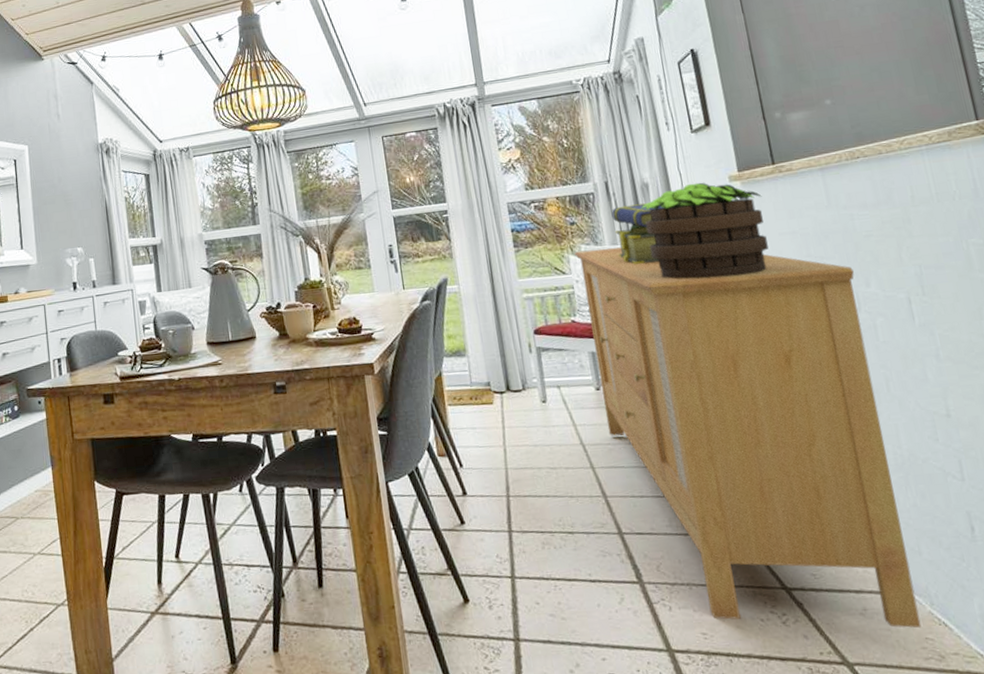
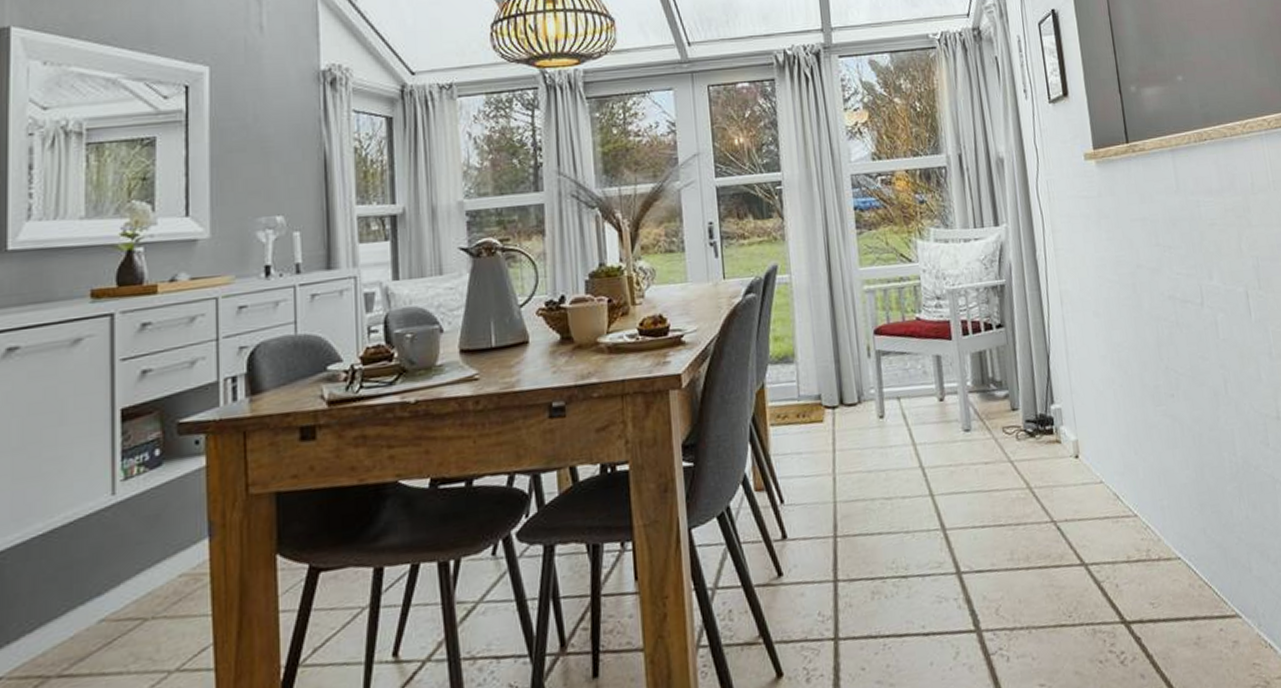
sideboard: present [574,247,922,629] -> none [922,231,1250,666]
stack of books: present [611,203,665,265] -> none [964,181,1019,252]
potted plant: present [641,182,769,279] -> none [995,159,1120,270]

